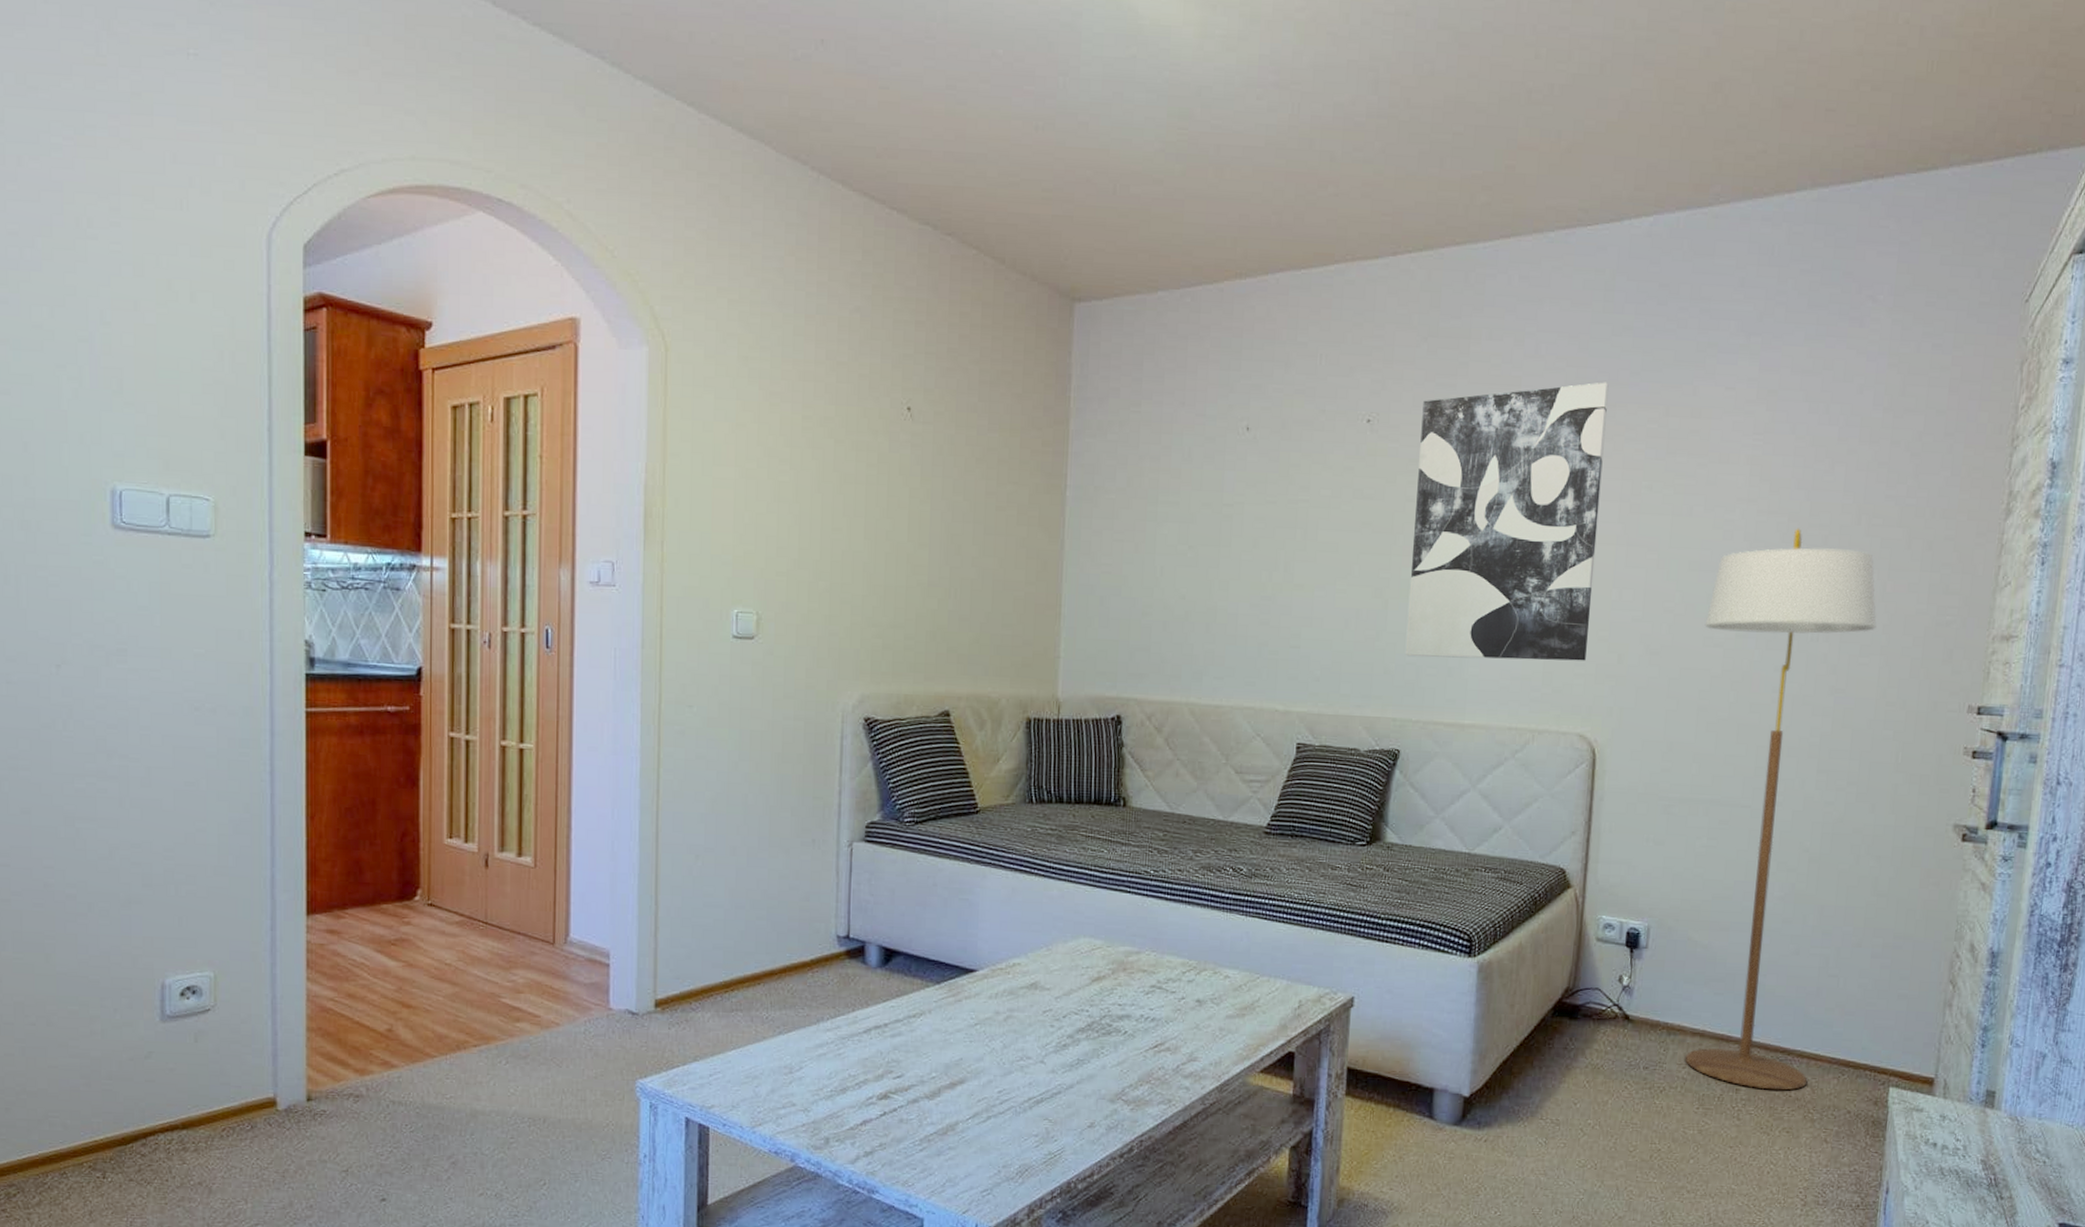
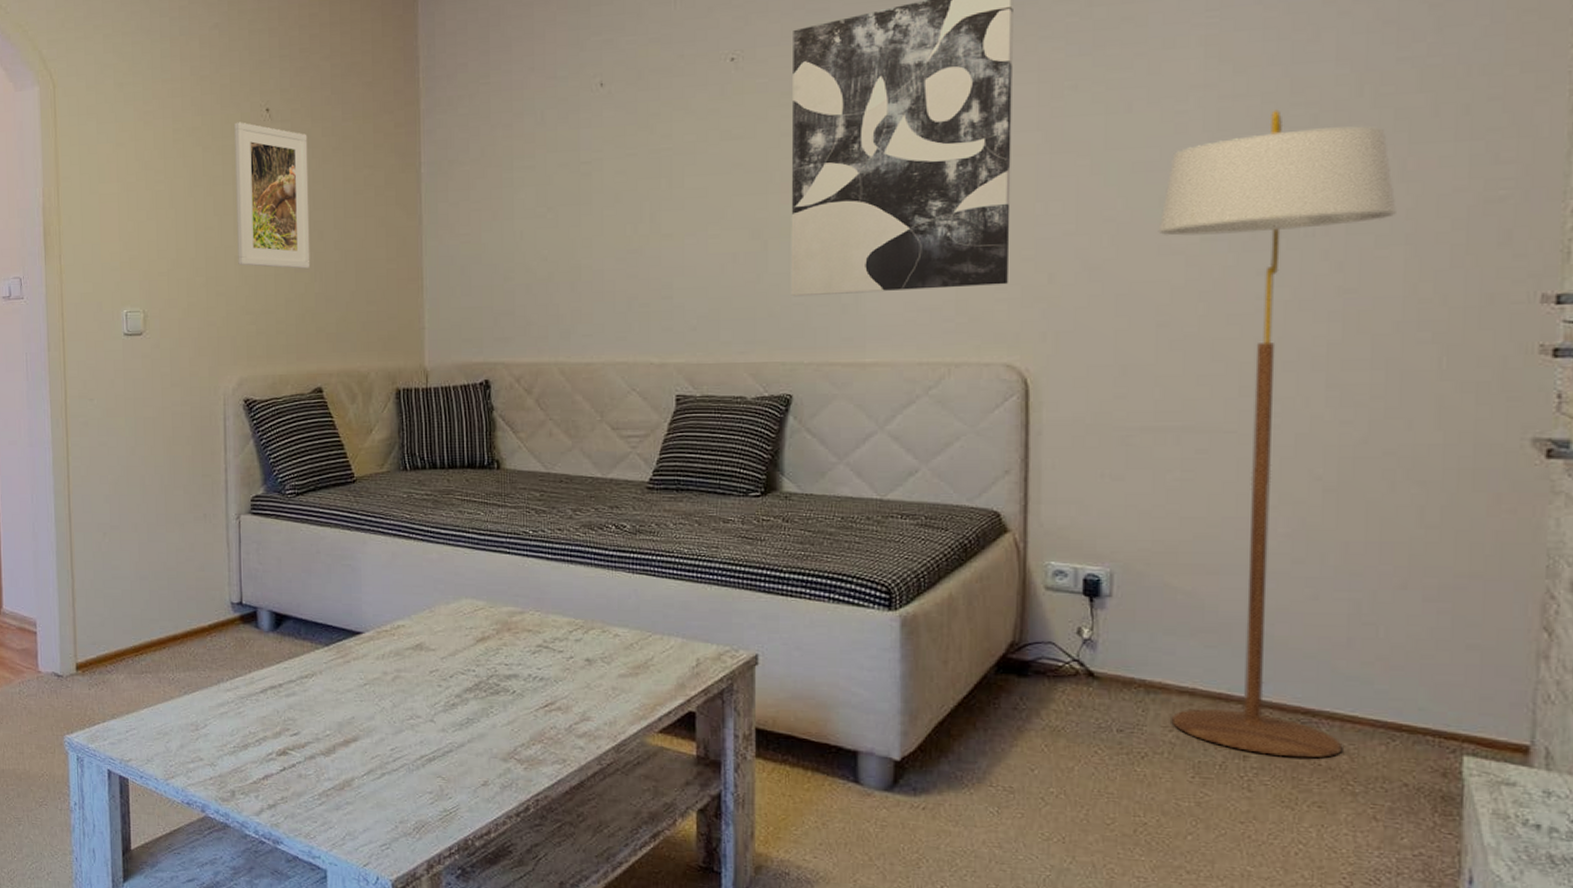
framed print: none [867,417,950,584] -> present [234,122,310,269]

